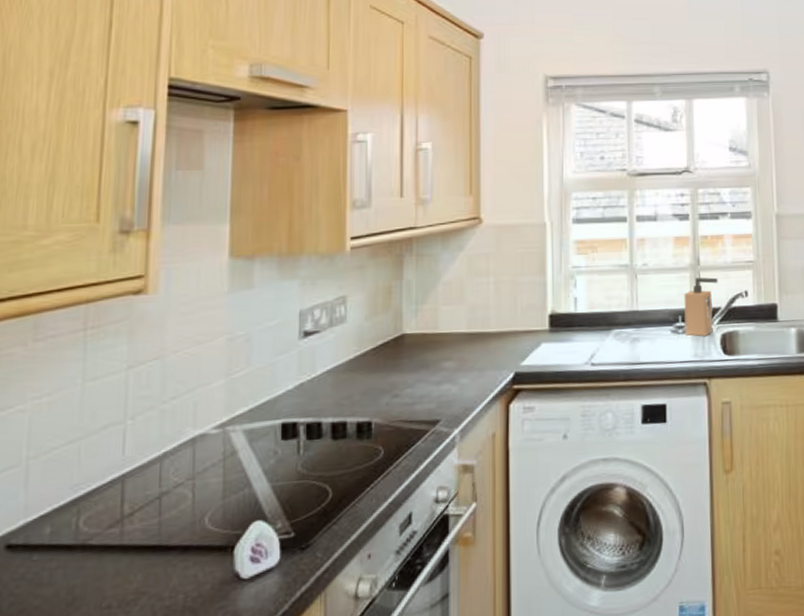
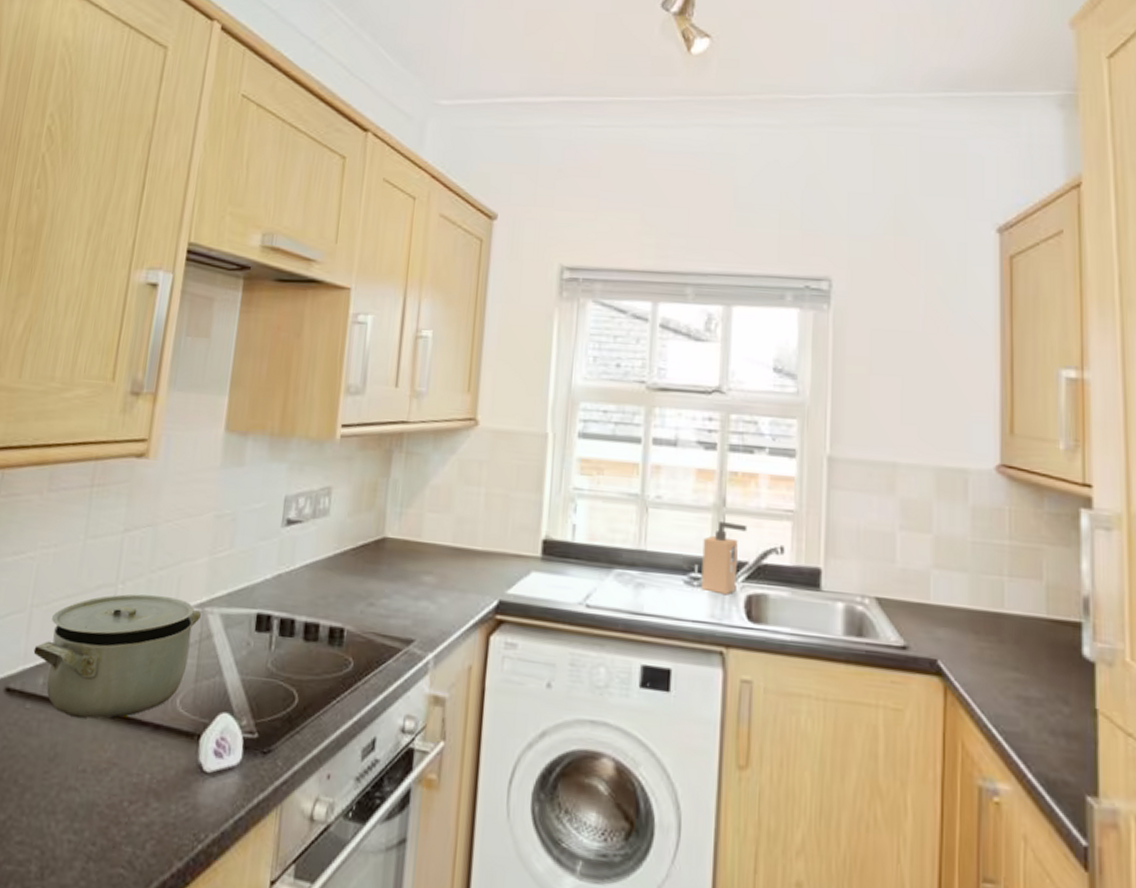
saucepan: none [35,423,222,558] -> present [33,594,201,719]

